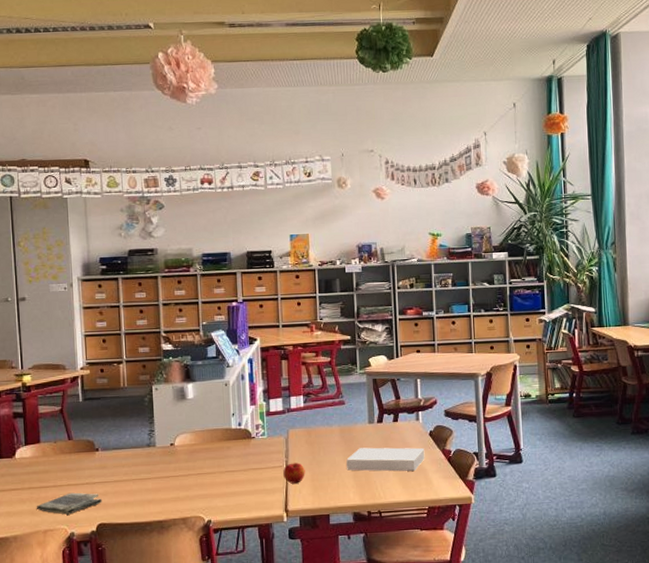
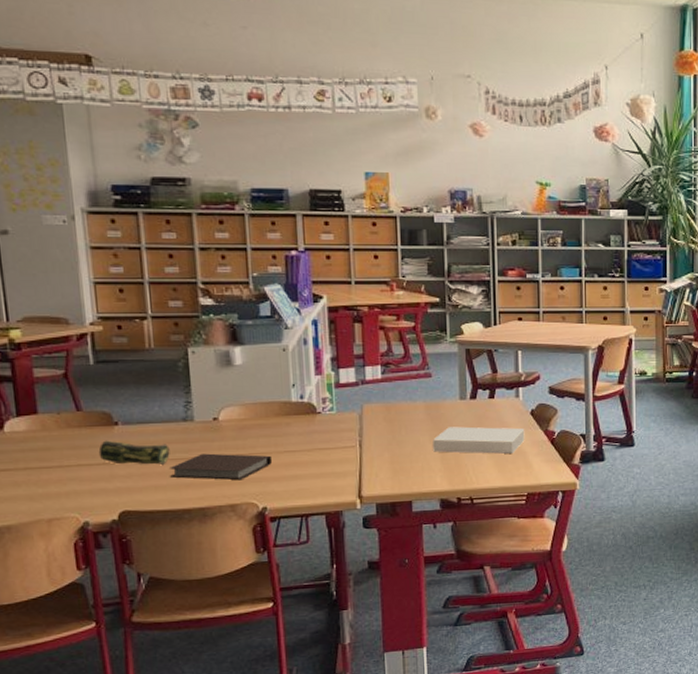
dish towel: present [36,492,102,515] -> none [35,474,125,501]
pencil case: none [83,464,137,484] -> present [98,440,170,465]
notebook: none [136,474,216,497] -> present [170,453,273,481]
apple: present [283,462,305,484] -> none [356,442,383,466]

